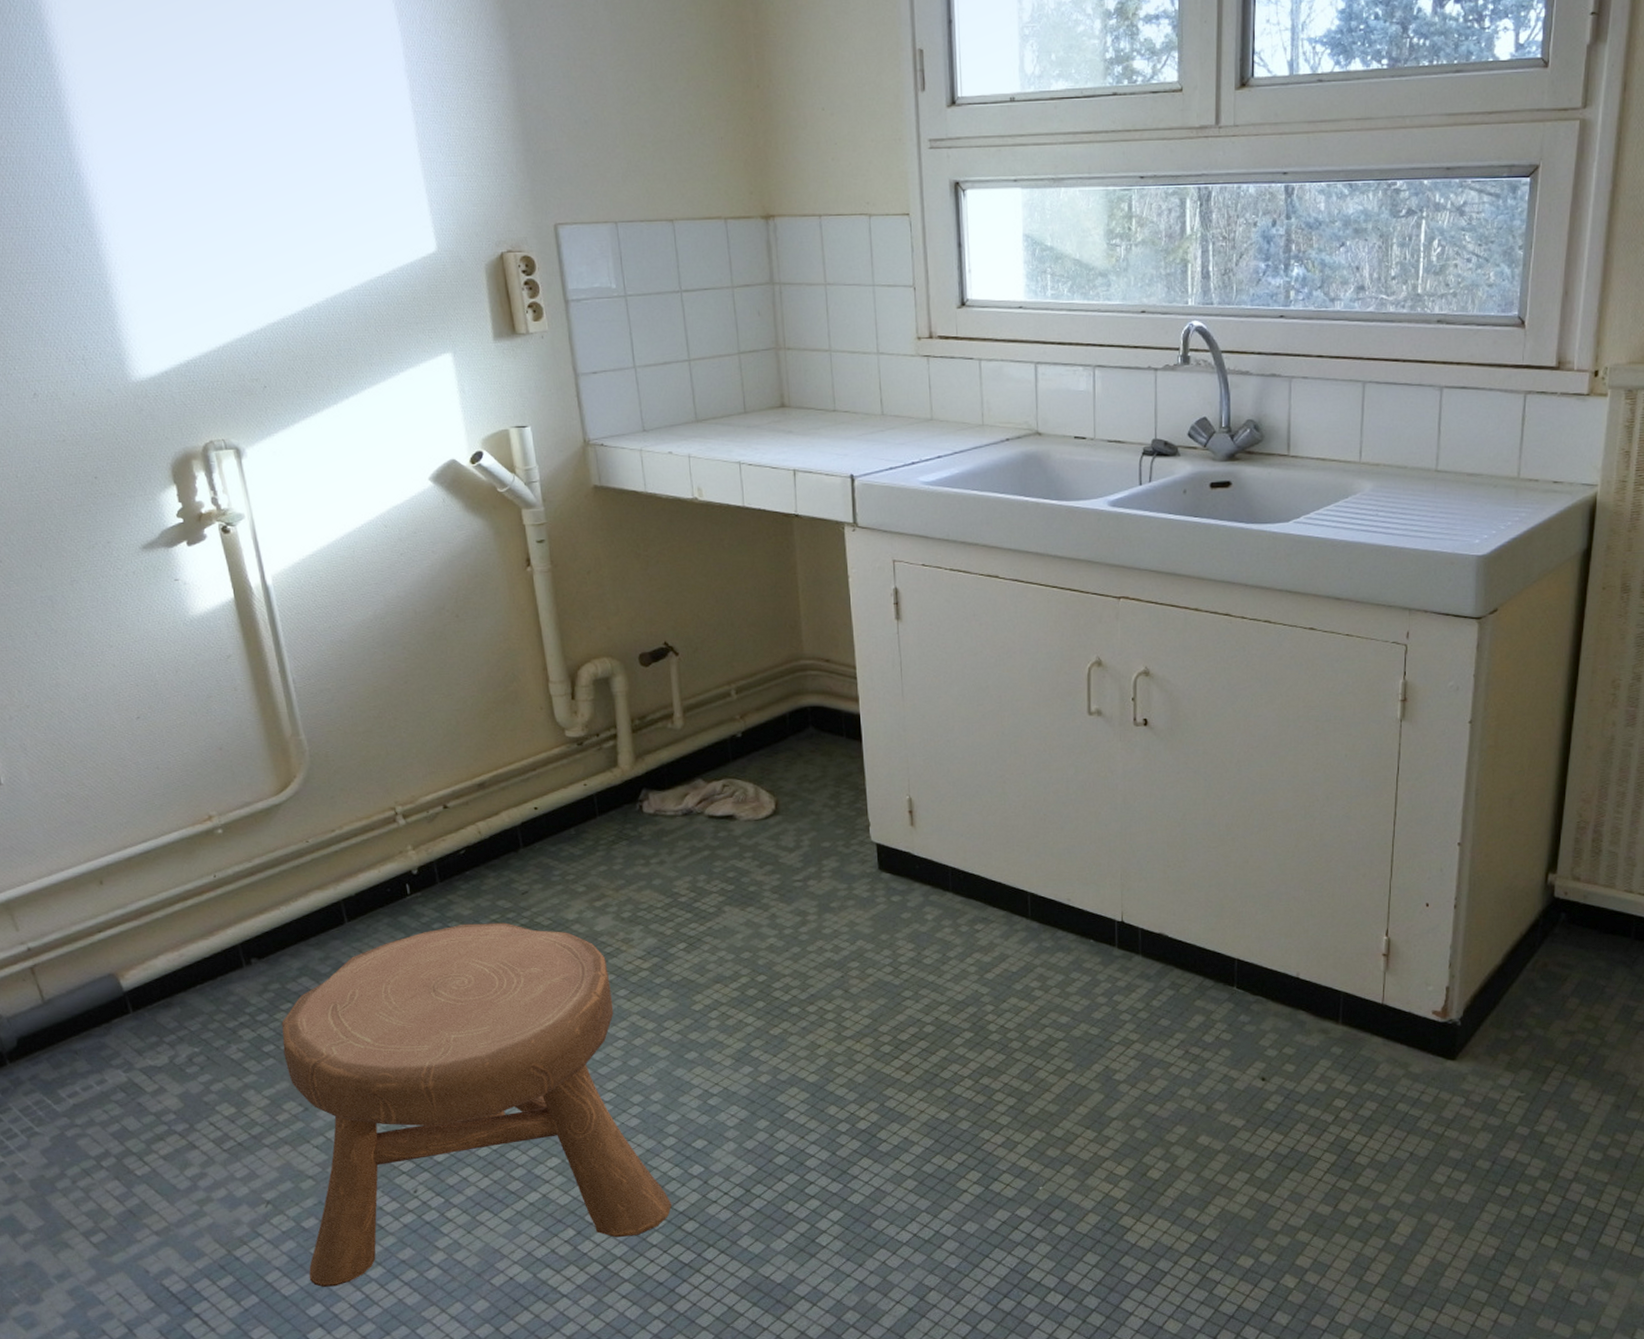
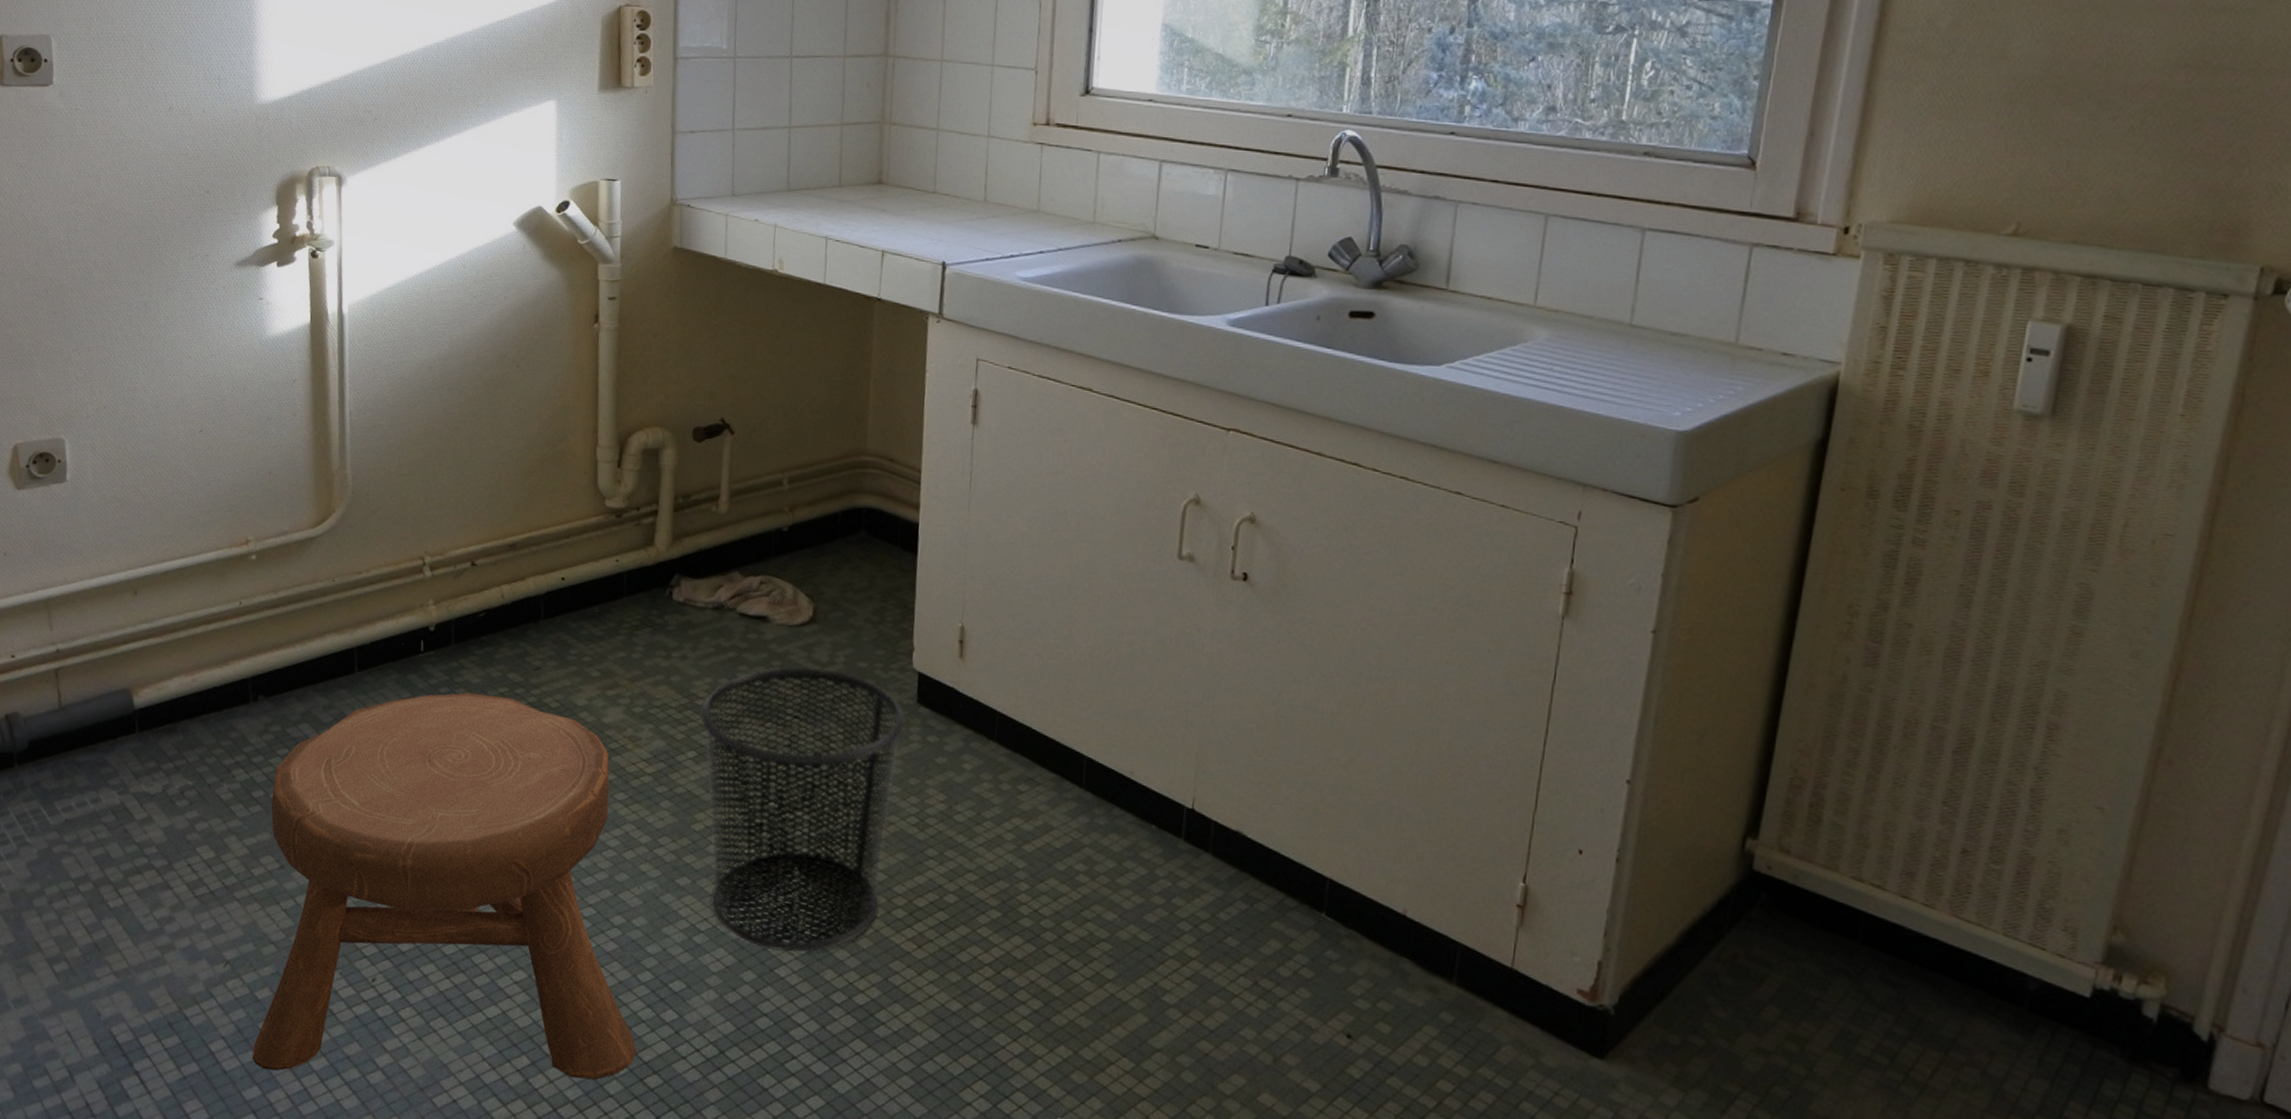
waste bin: none [684,853,870,1099] -> present [700,667,905,952]

